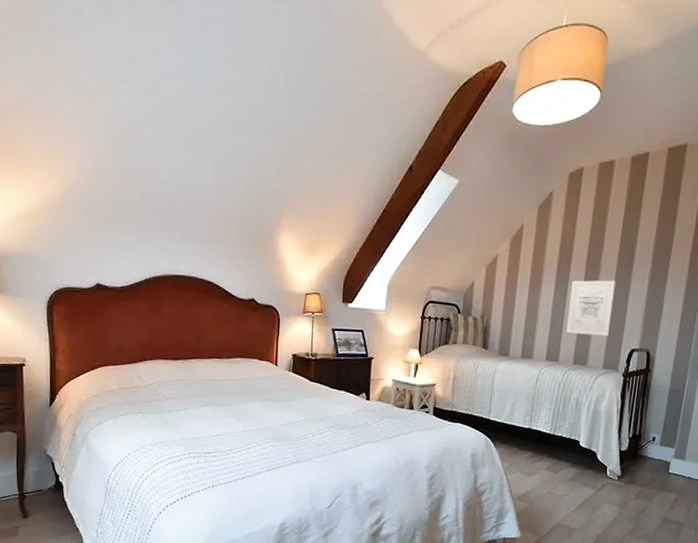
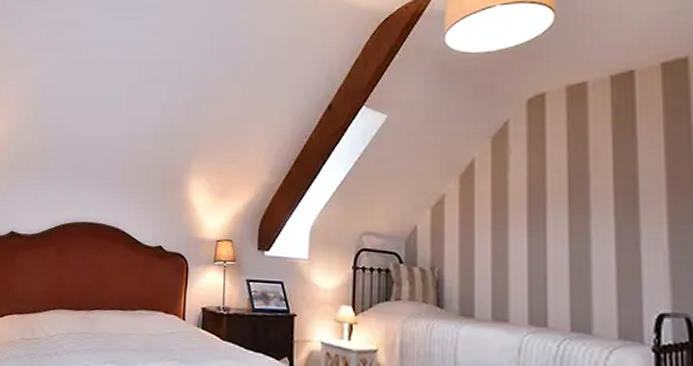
wall art: present [566,280,616,336] -> none [552,222,618,295]

